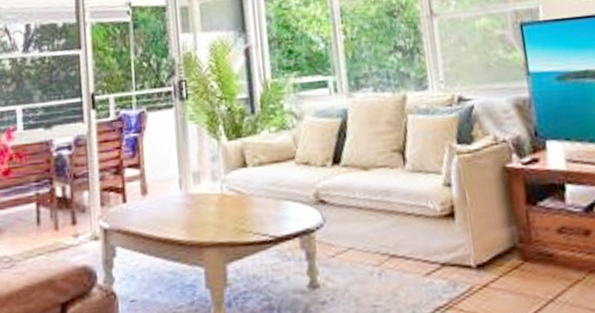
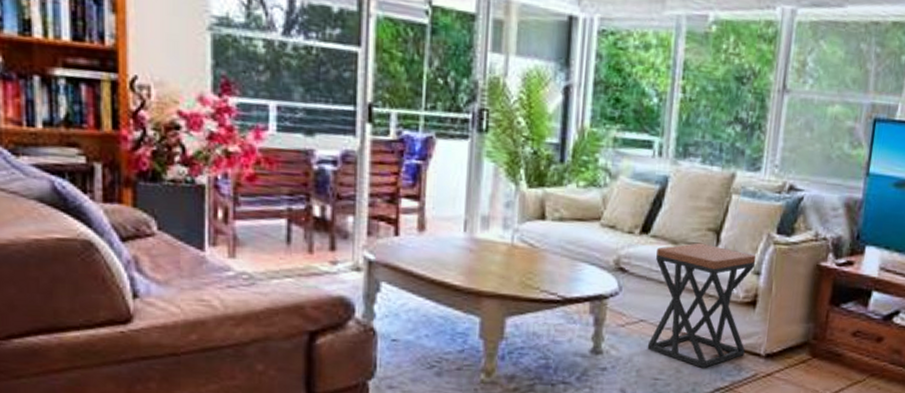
stool: none [350,164,455,288] -> present [647,242,756,368]

